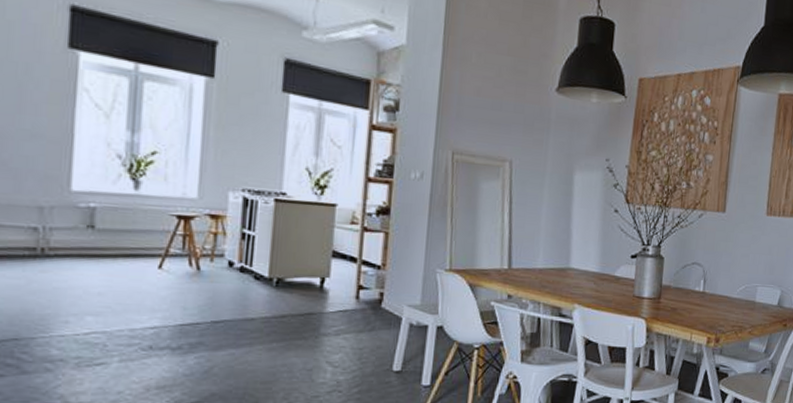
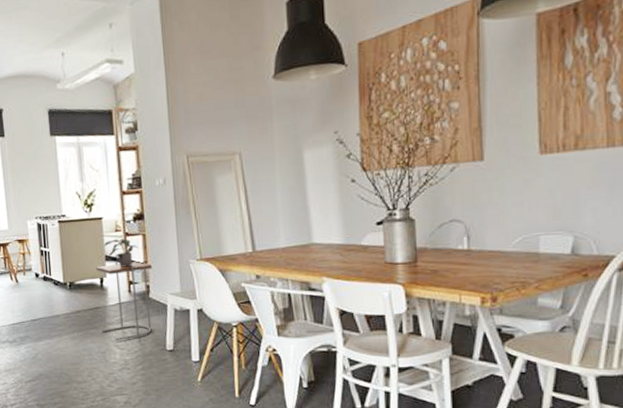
side table: none [311,260,392,356] -> present [96,260,153,340]
potted plant: none [332,232,377,268] -> present [104,238,138,267]

